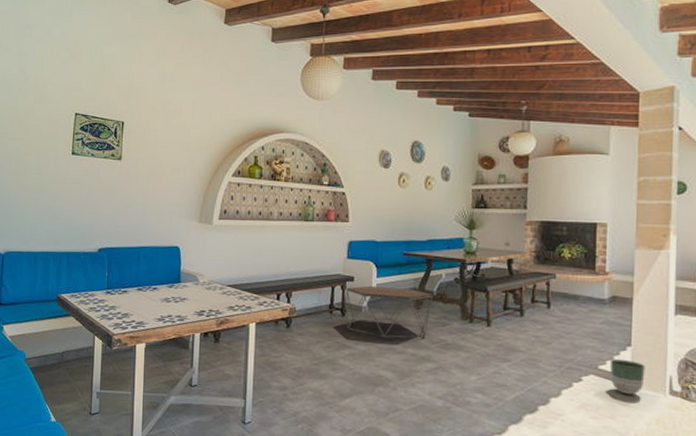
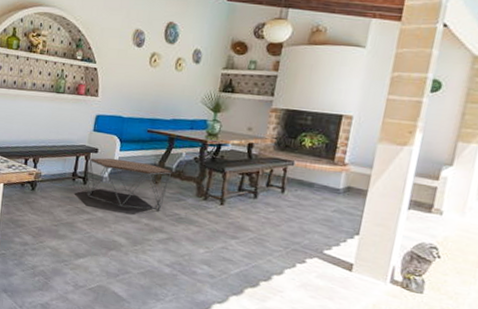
planter: present [609,358,645,395] -> none [333,245,370,280]

